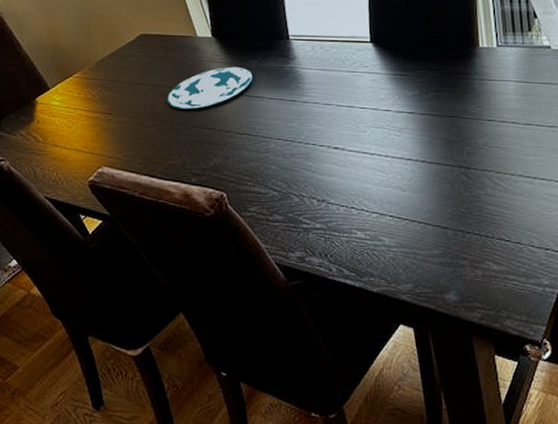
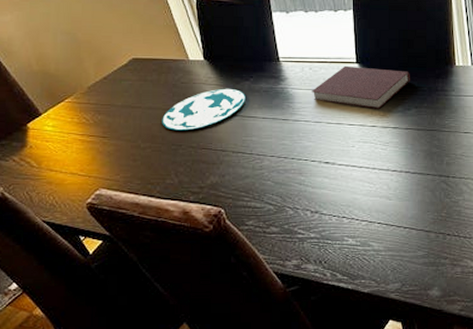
notebook: none [322,45,428,92] -> present [312,65,410,109]

